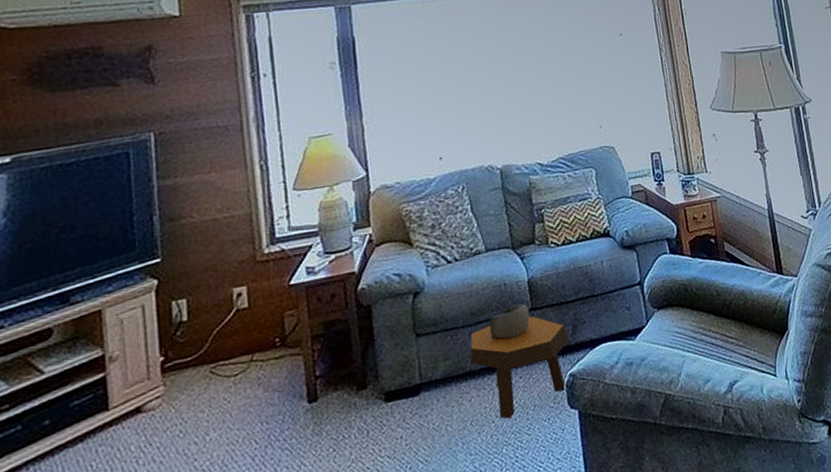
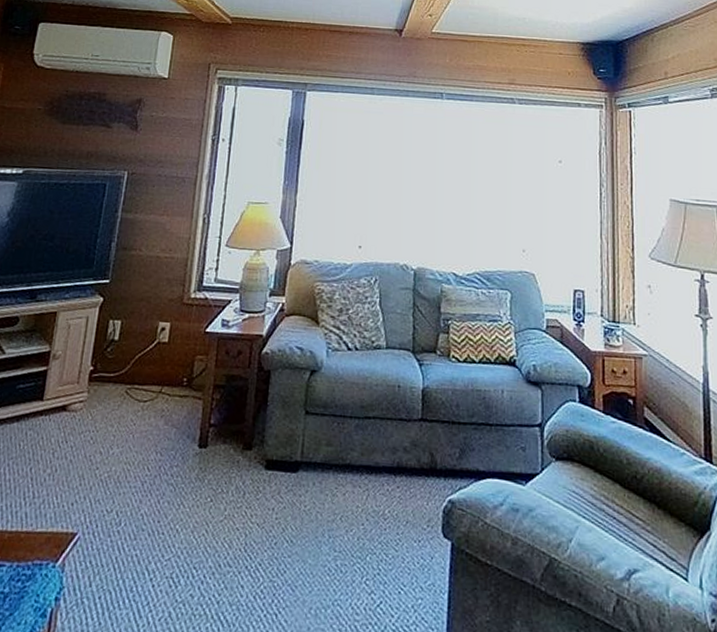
footstool: present [469,316,570,419] -> none [351,424,455,527]
decorative bowl: present [489,303,530,339] -> none [376,409,419,444]

